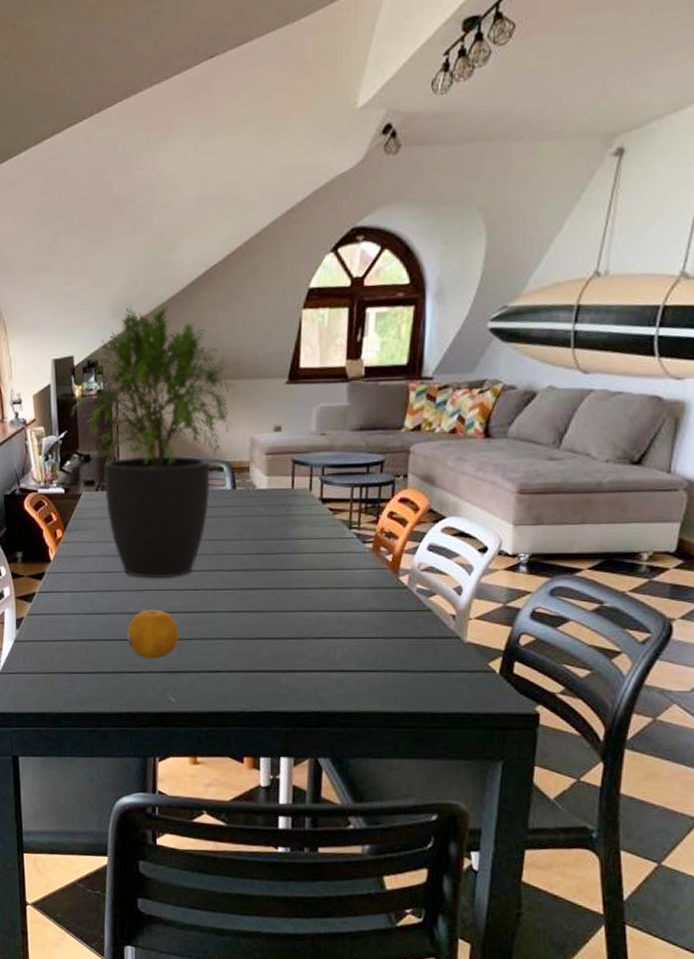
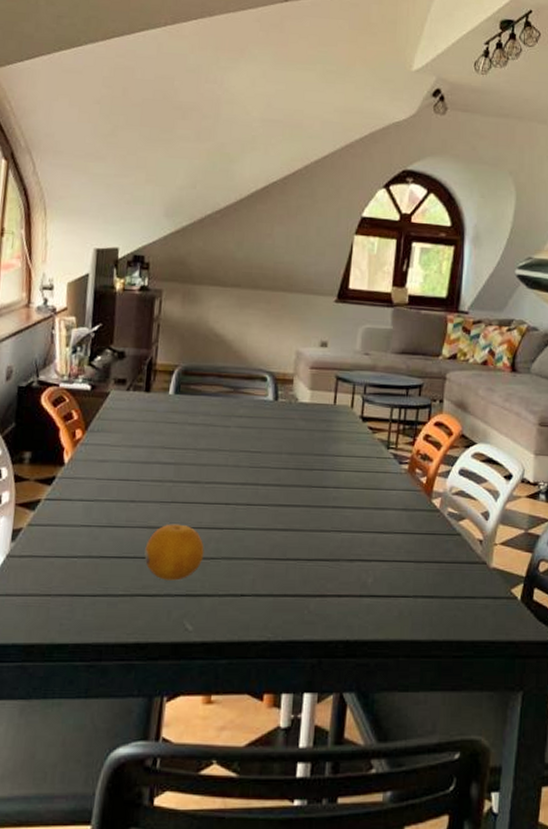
potted plant: present [71,305,236,579] -> none [108,207,287,490]

